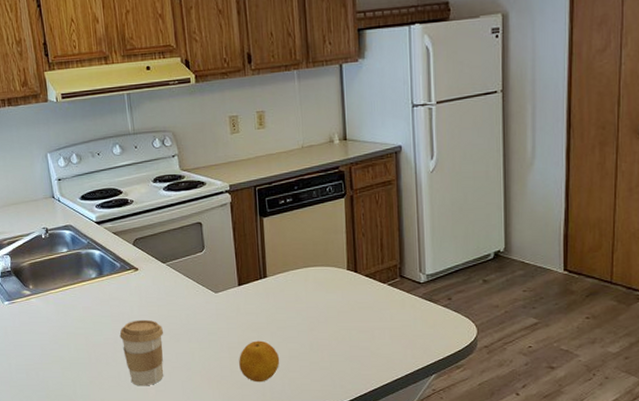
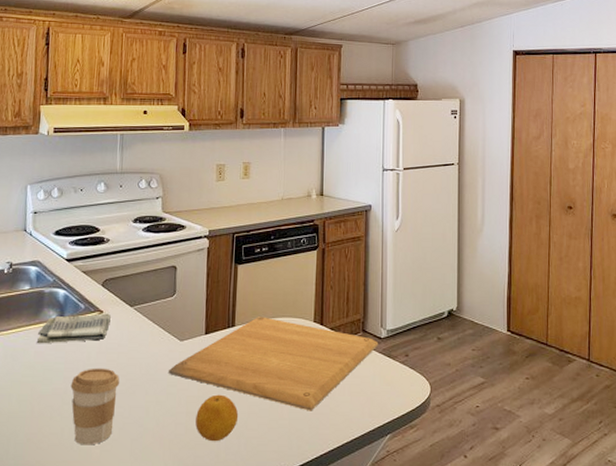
dish towel: none [82,270,146,300] -> present [37,313,111,344]
chopping board: none [208,267,418,354] -> present [169,317,379,411]

